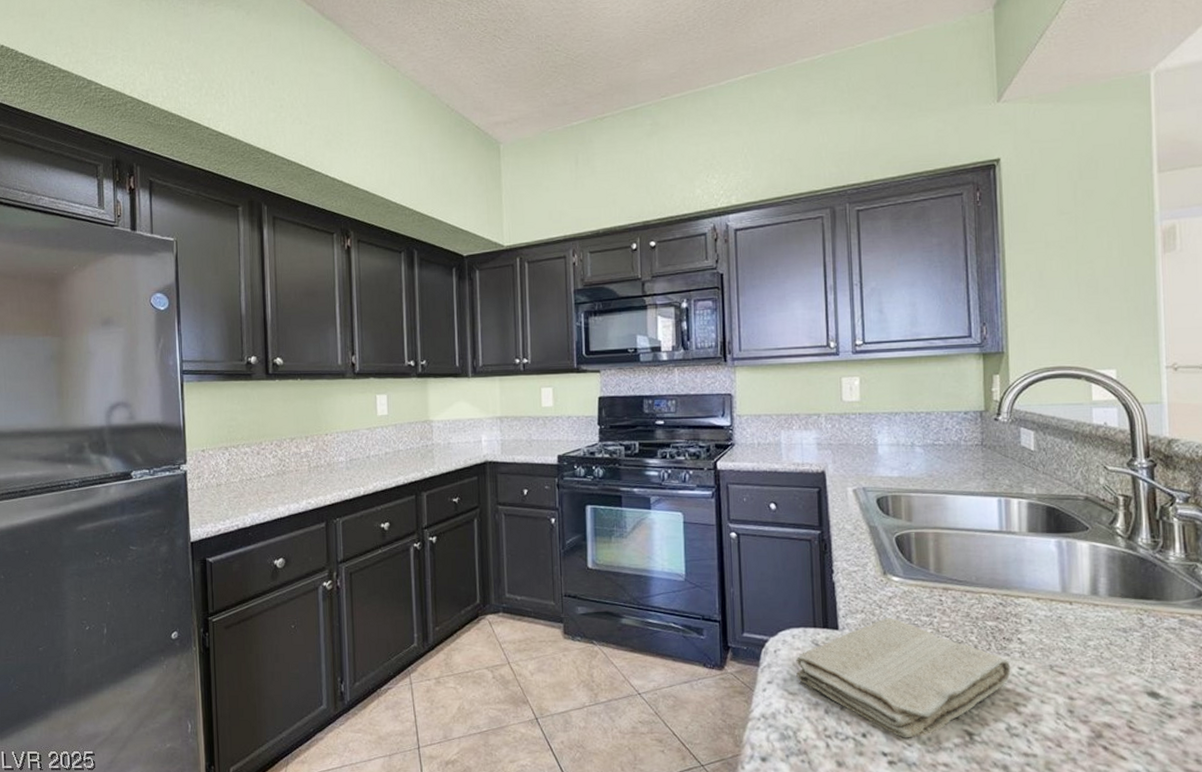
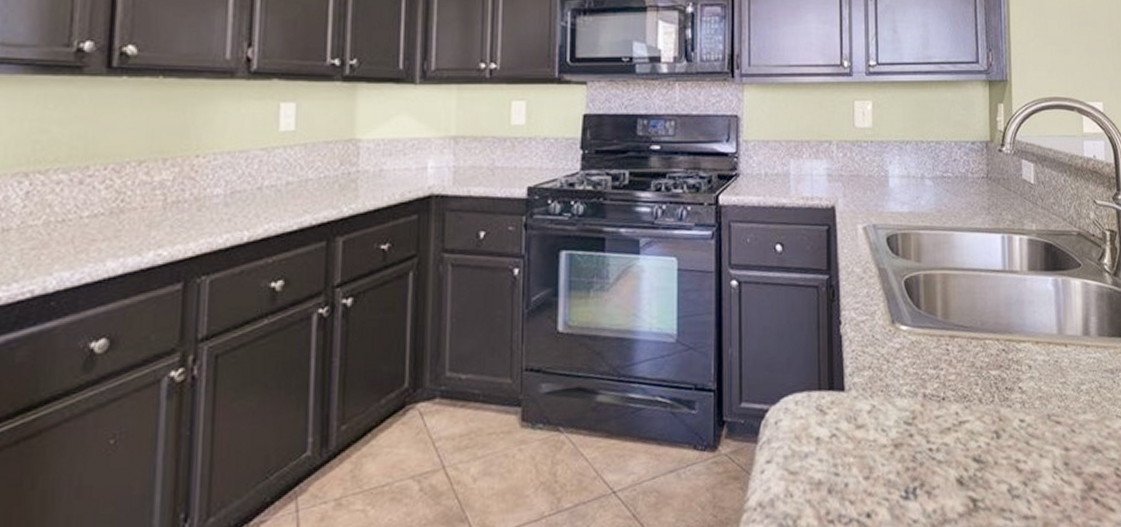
washcloth: present [796,618,1011,738] -> none [798,373,1013,514]

